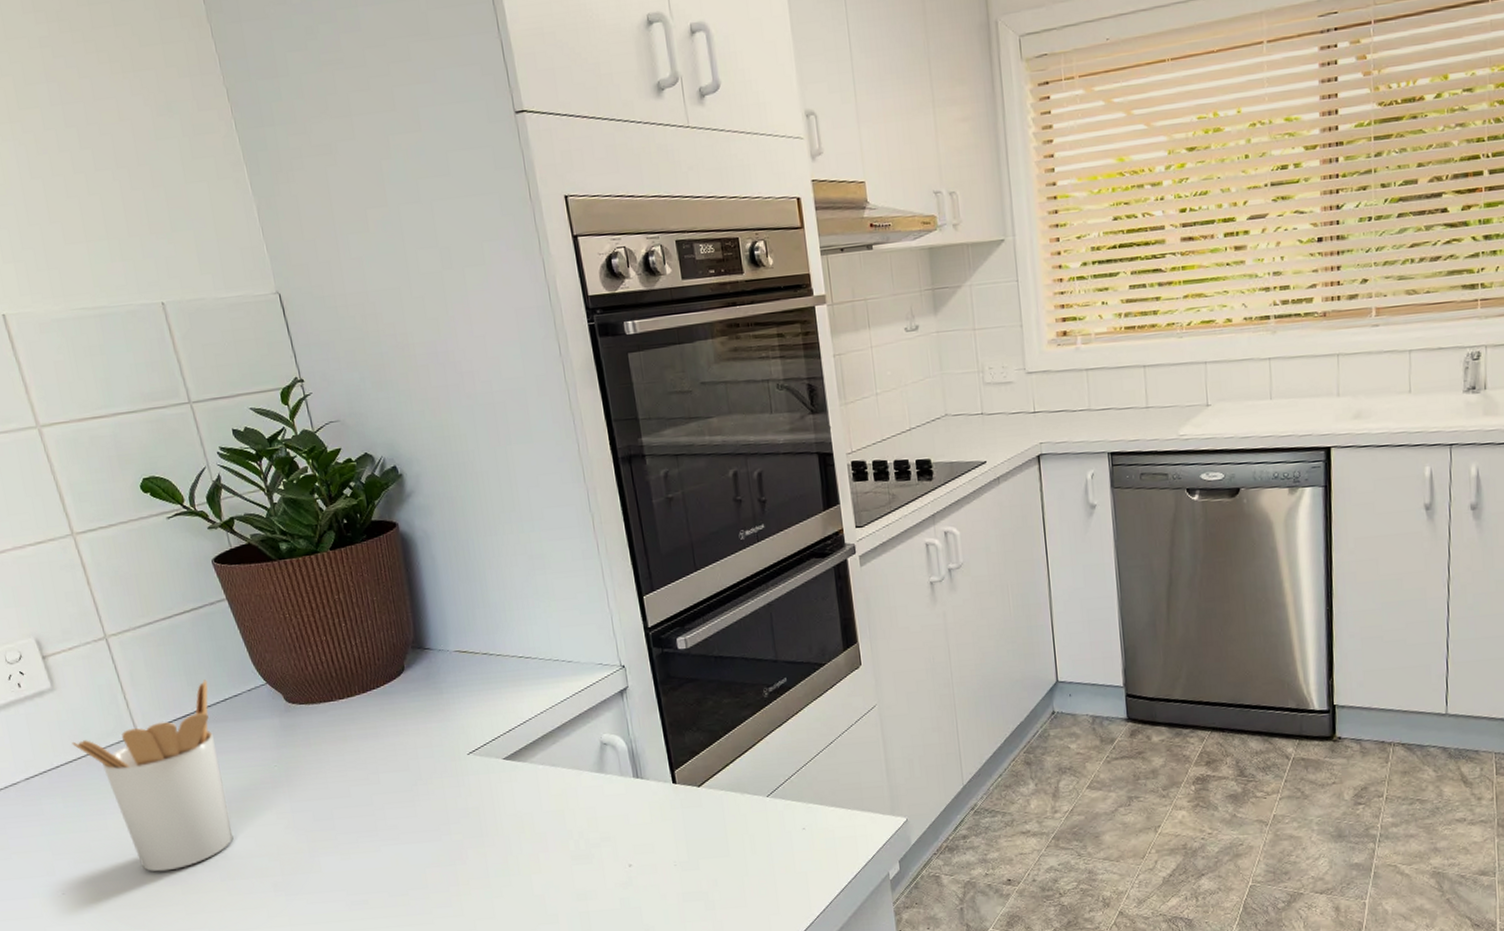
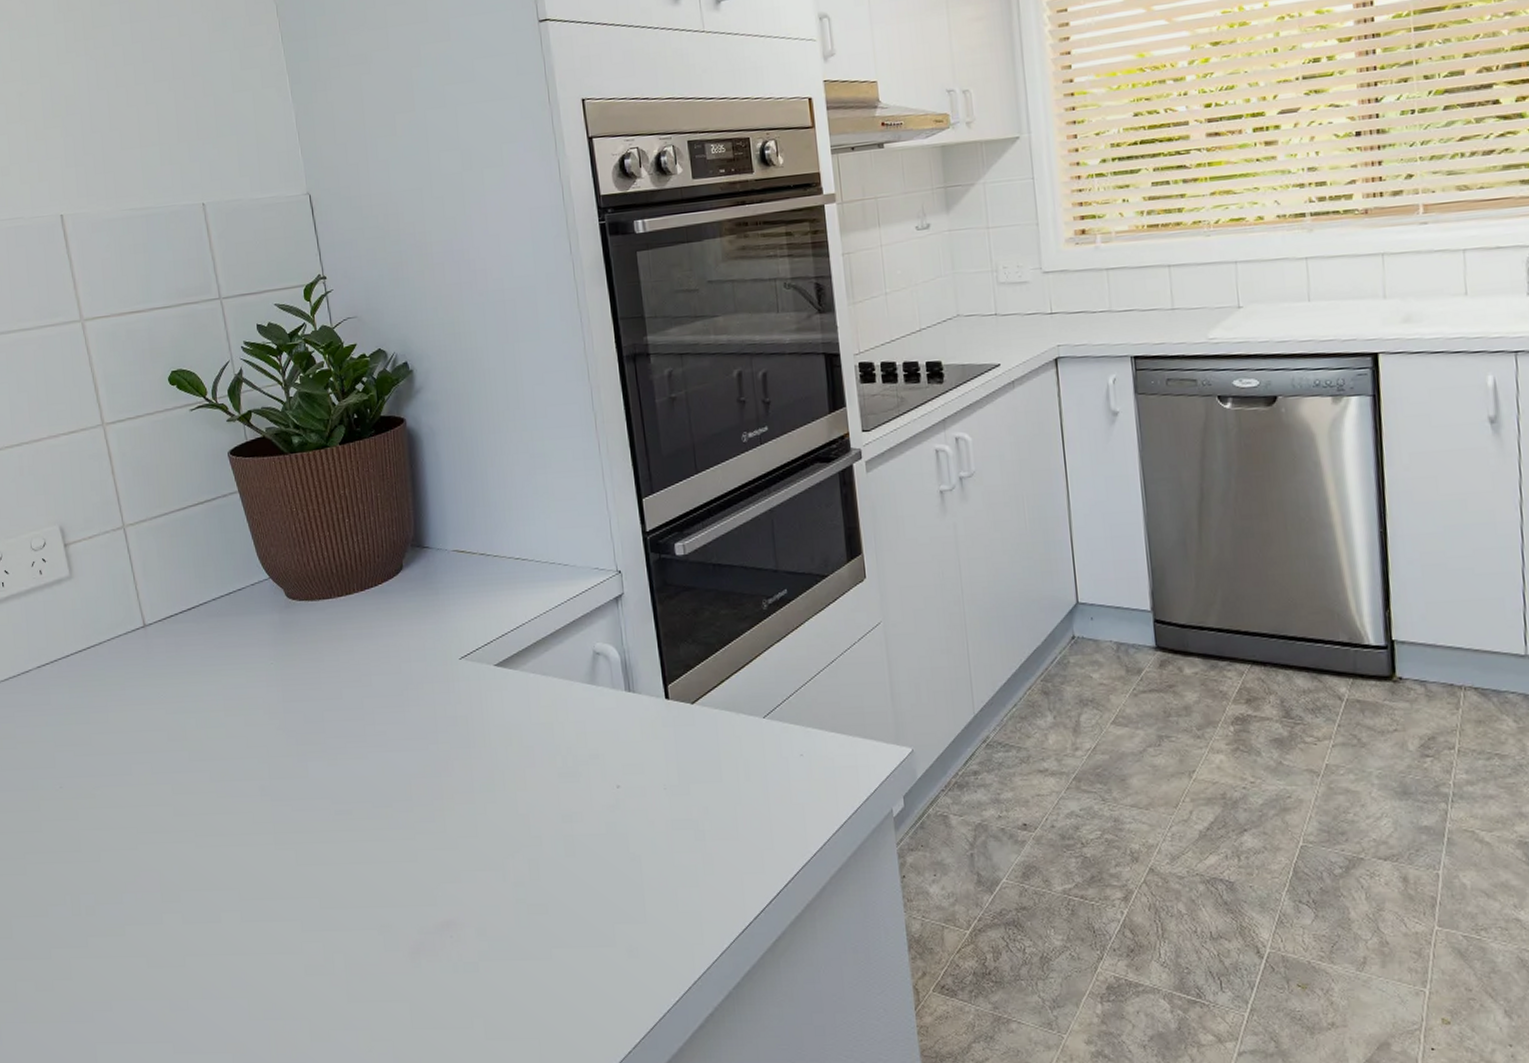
utensil holder: present [72,679,233,872] -> none [83,572,226,769]

